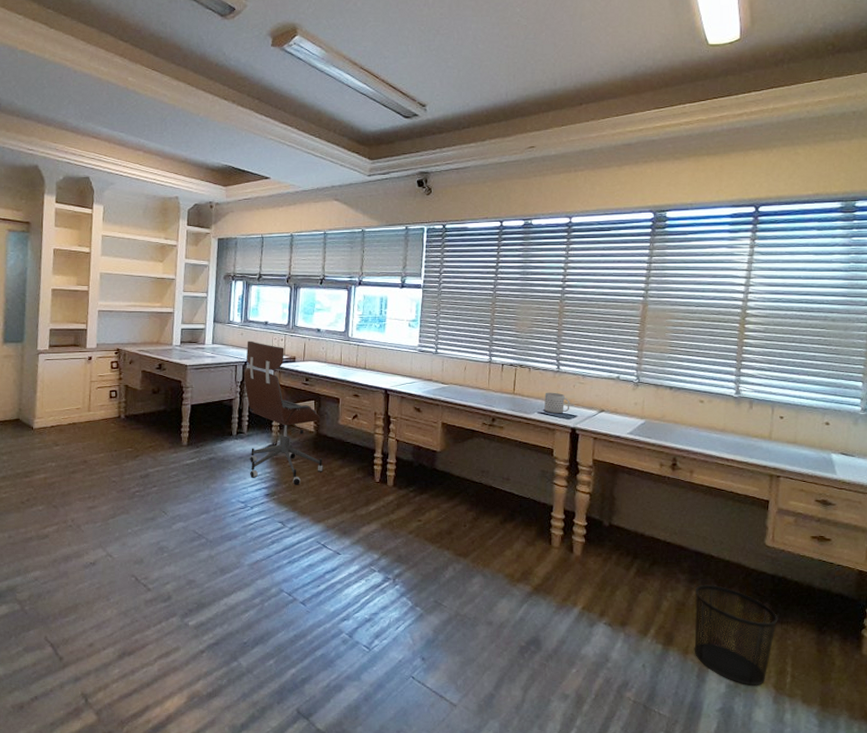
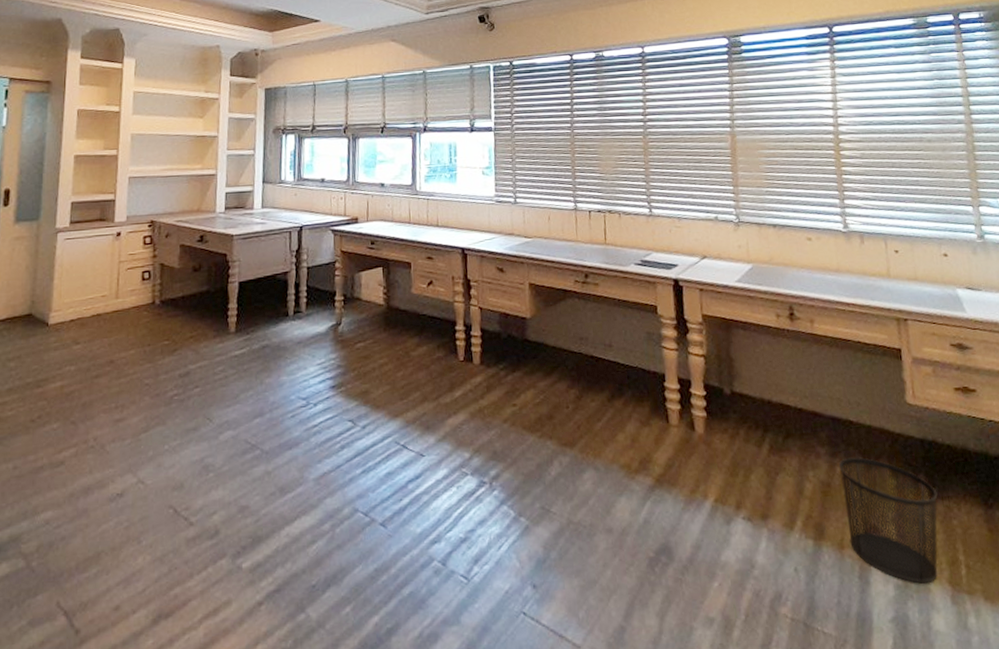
office chair: present [244,341,323,485] -> none [299,201,398,372]
mug: present [544,392,570,414] -> none [639,239,669,264]

